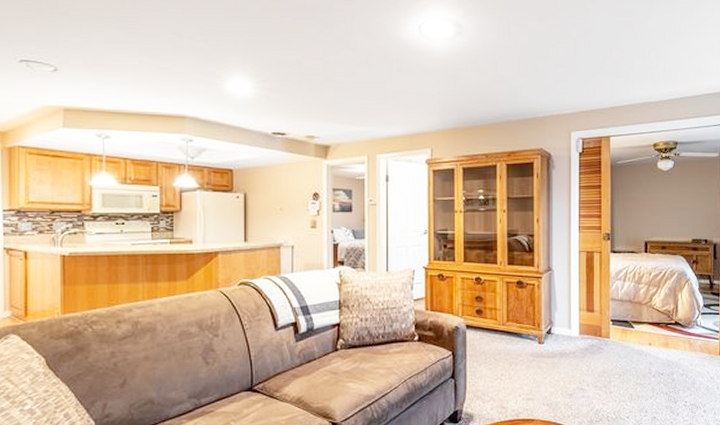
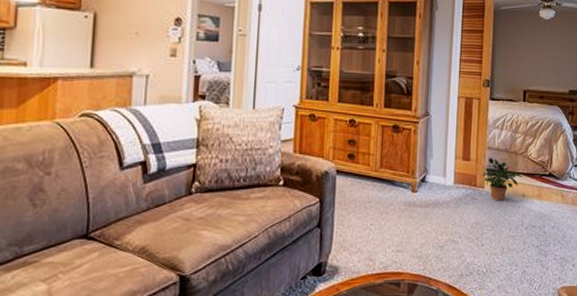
potted plant: none [606,309,648,350] -> present [481,158,523,201]

